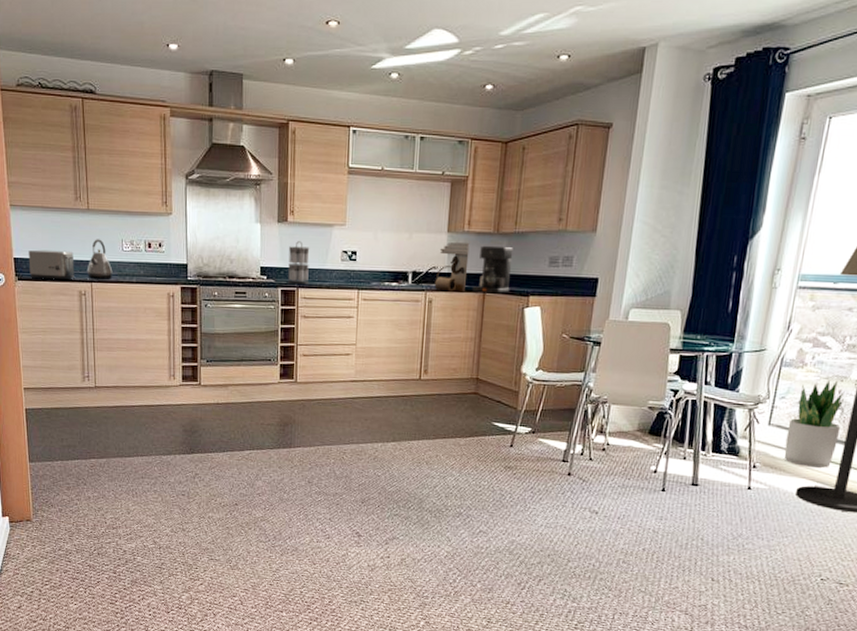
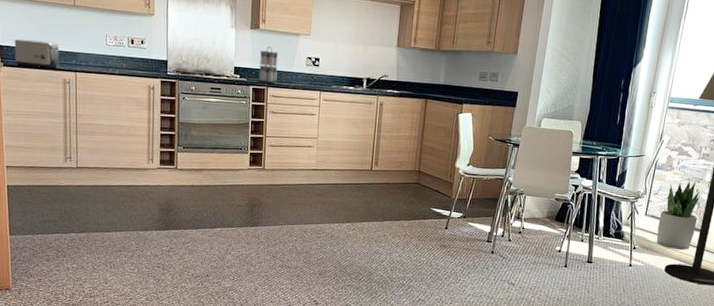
kettle: present [86,239,113,281] -> none [71,33,97,71]
paper towel holder: present [434,242,470,294] -> none [385,55,415,99]
coffee maker: present [472,245,514,295] -> none [416,59,451,102]

